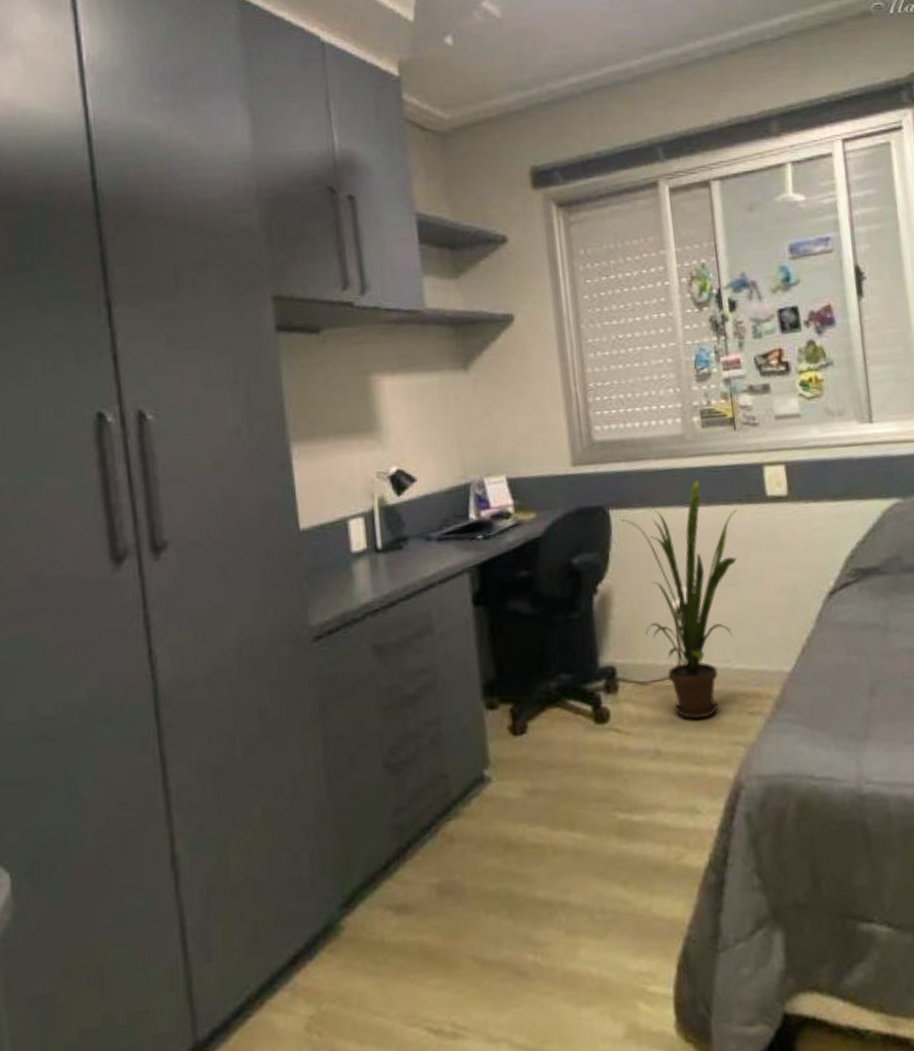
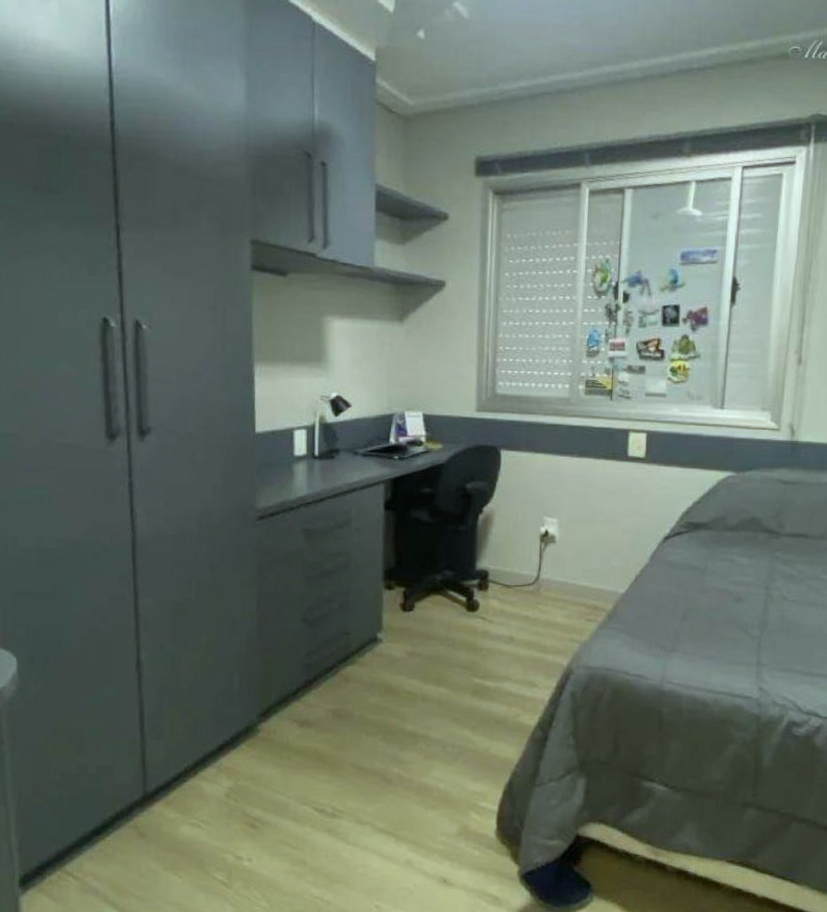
house plant: present [620,479,737,720] -> none [508,435,602,619]

